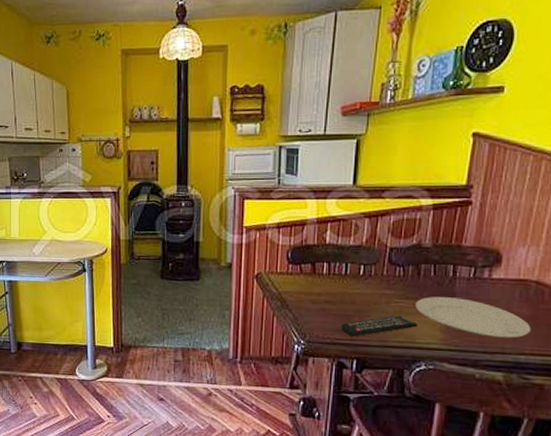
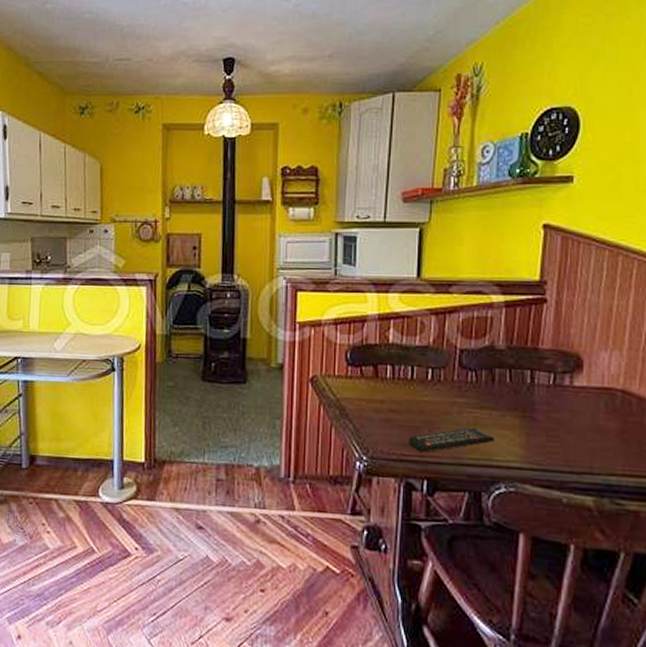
plate: present [415,297,532,338] -> none [491,406,621,456]

